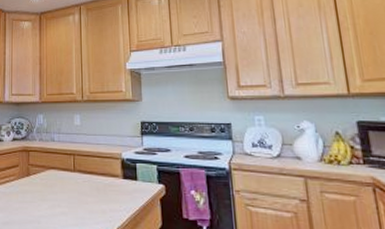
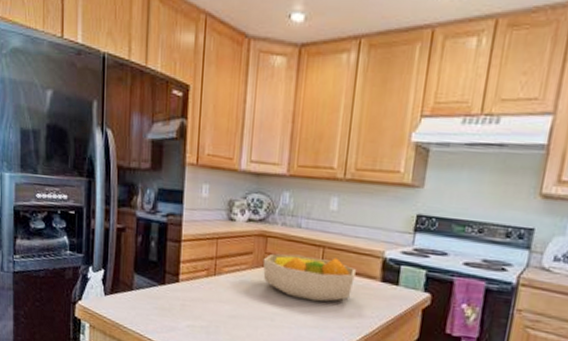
fruit bowl: none [27,163,102,202] -> present [262,253,356,302]

